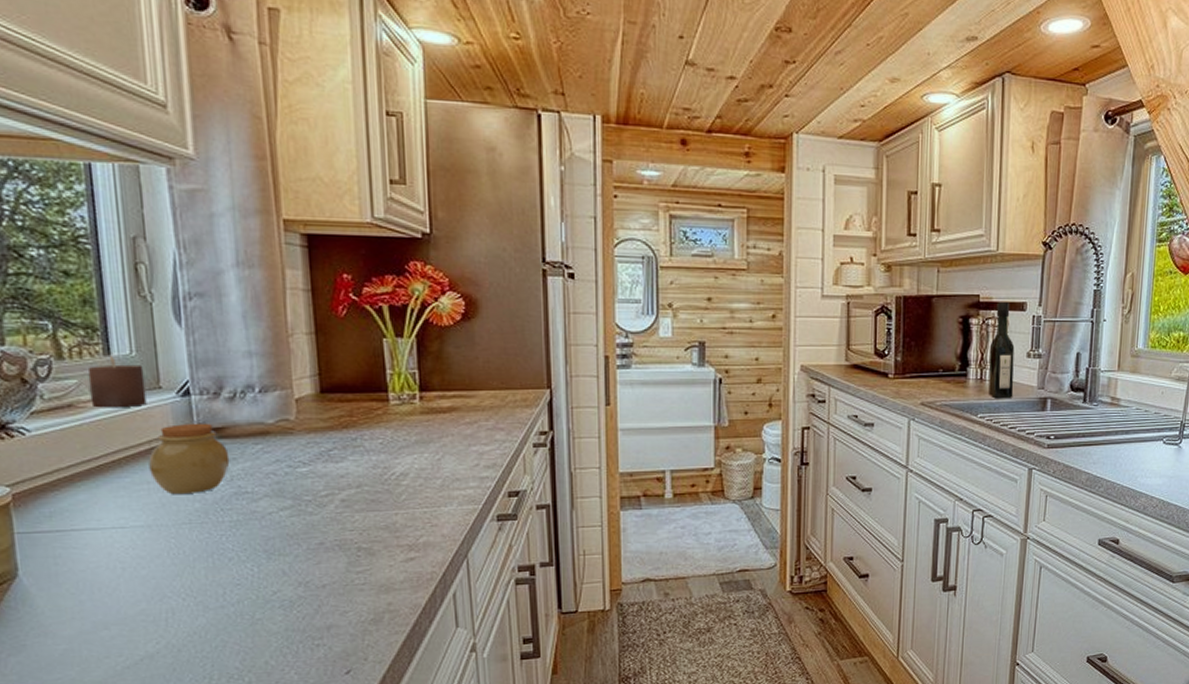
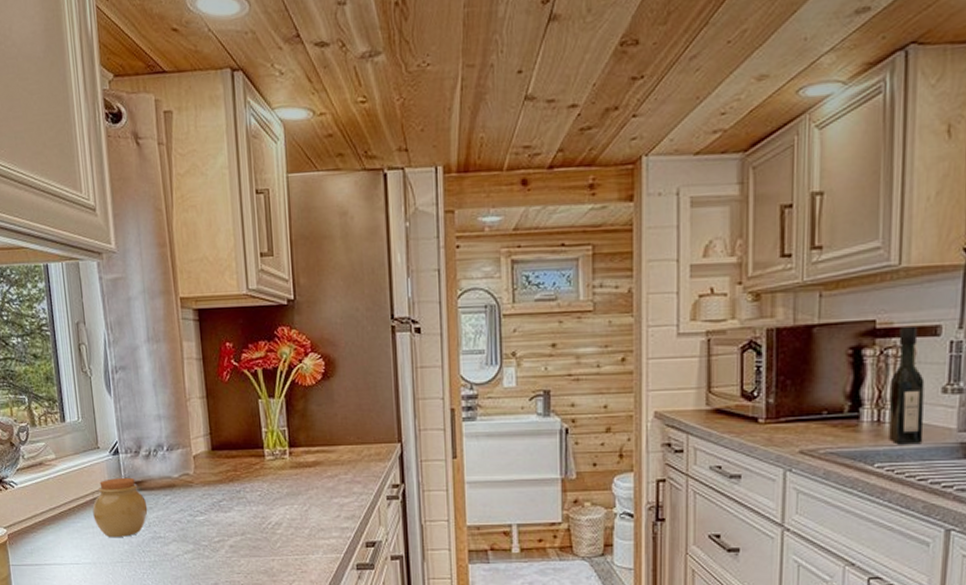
candle: present [89,356,147,408] -> none [52,422,90,466]

